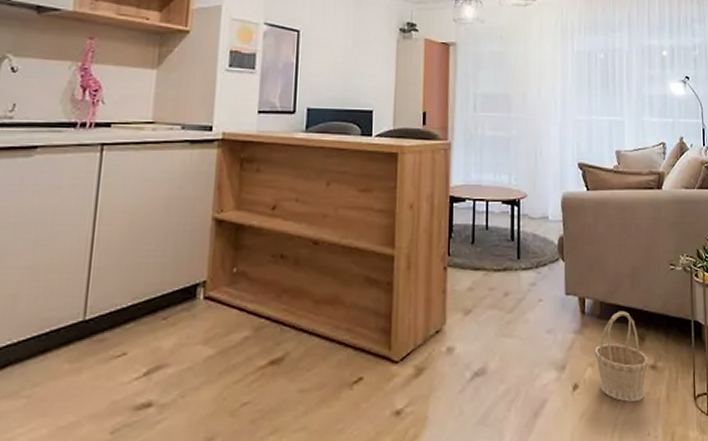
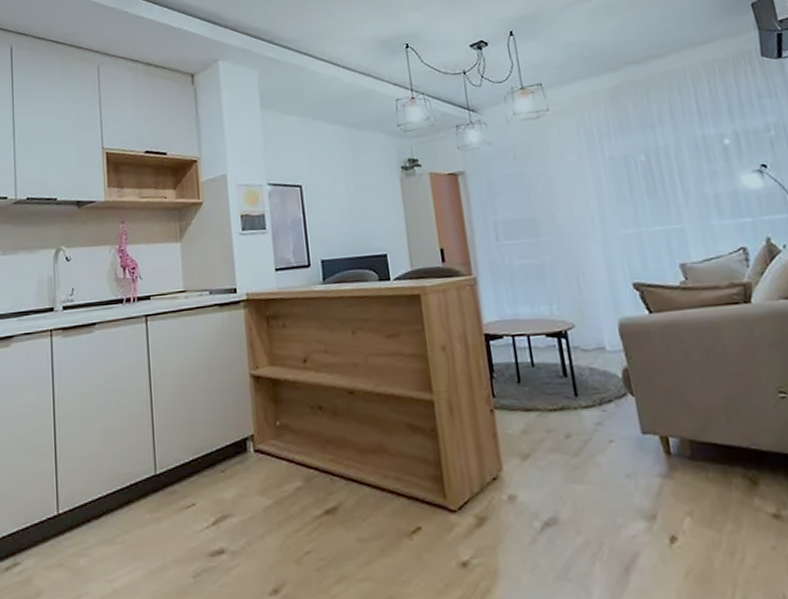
basket: present [594,310,649,403] -> none [691,450,770,558]

